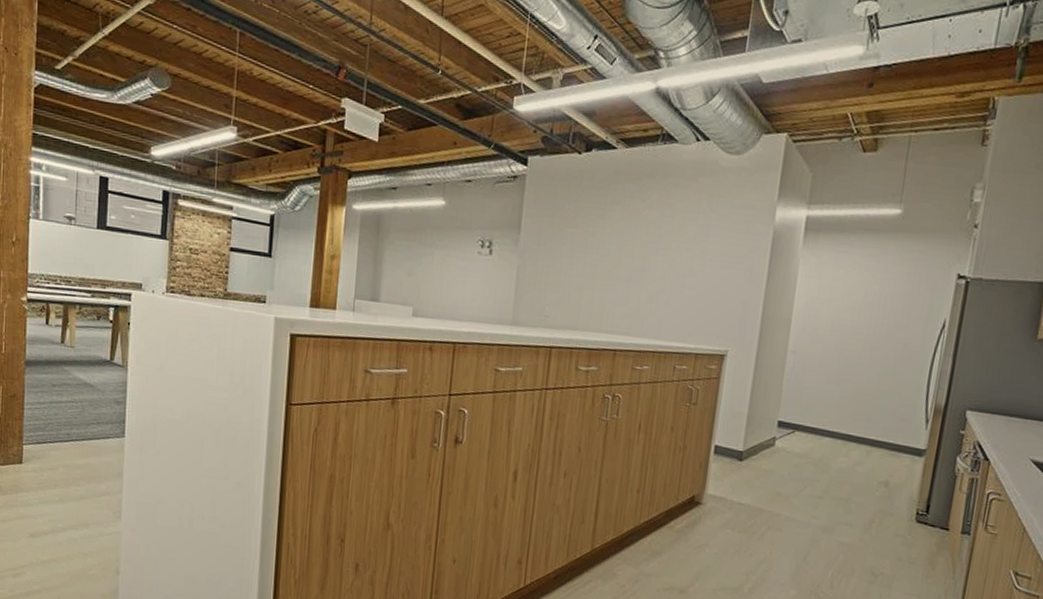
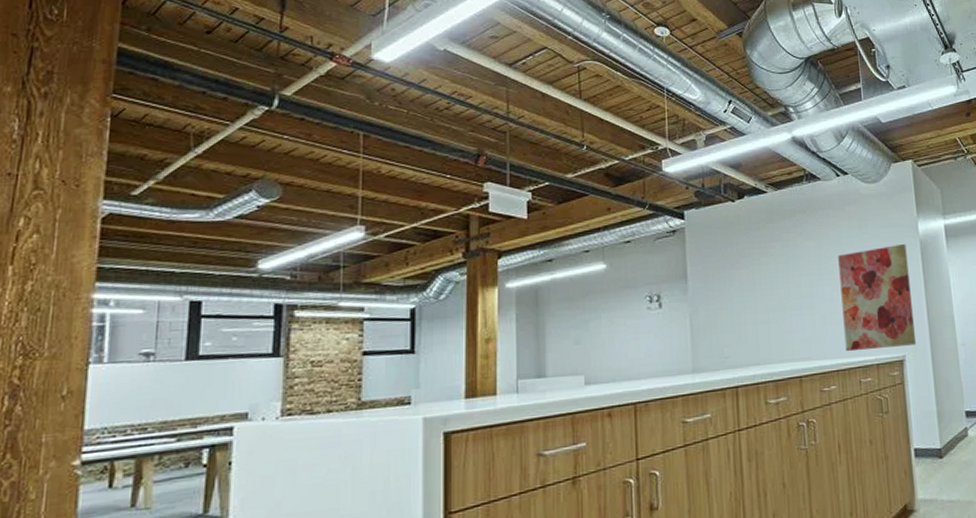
wall art: none [666,229,757,342] -> present [838,243,916,352]

